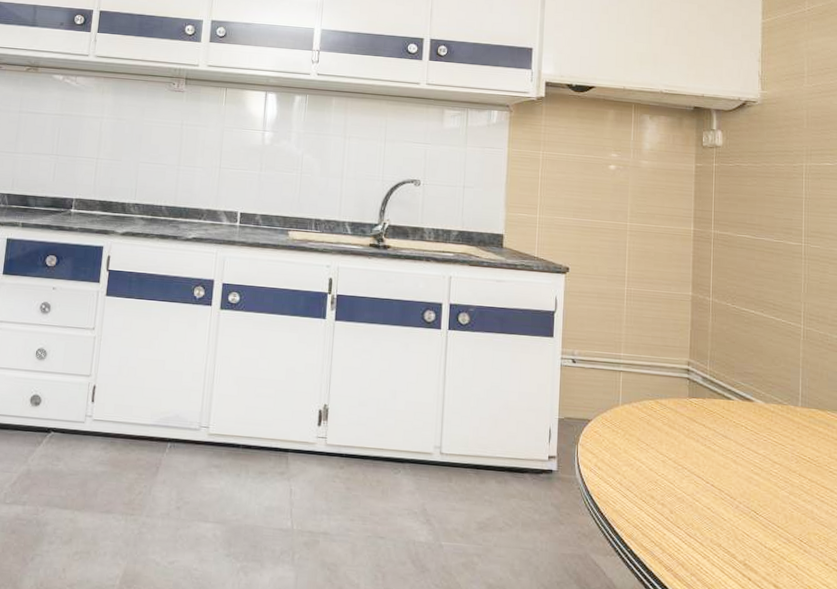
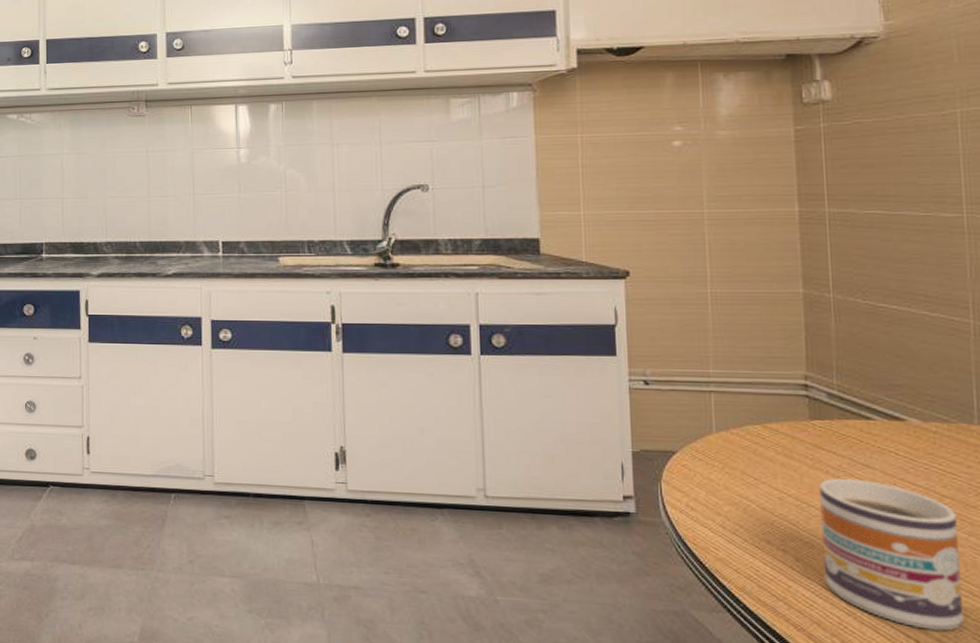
mug: none [689,445,783,571] -> present [819,478,964,631]

